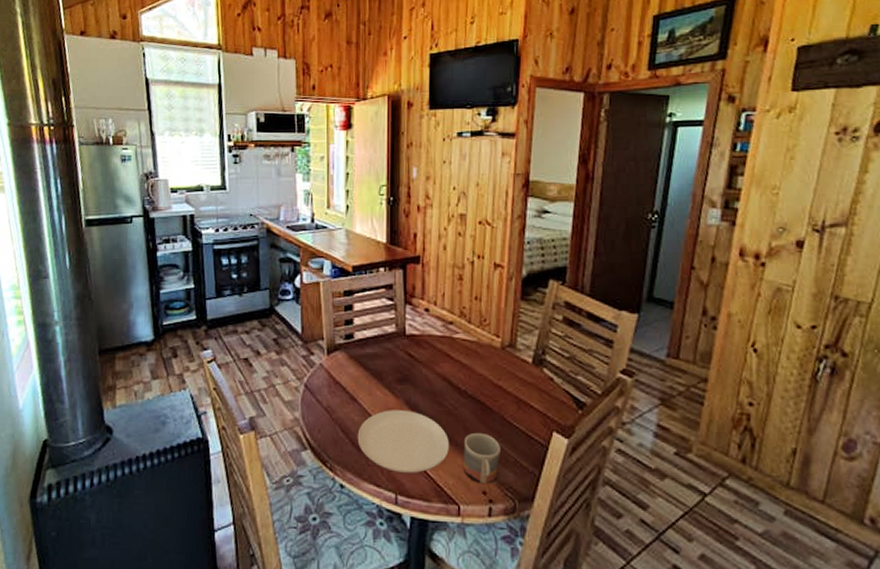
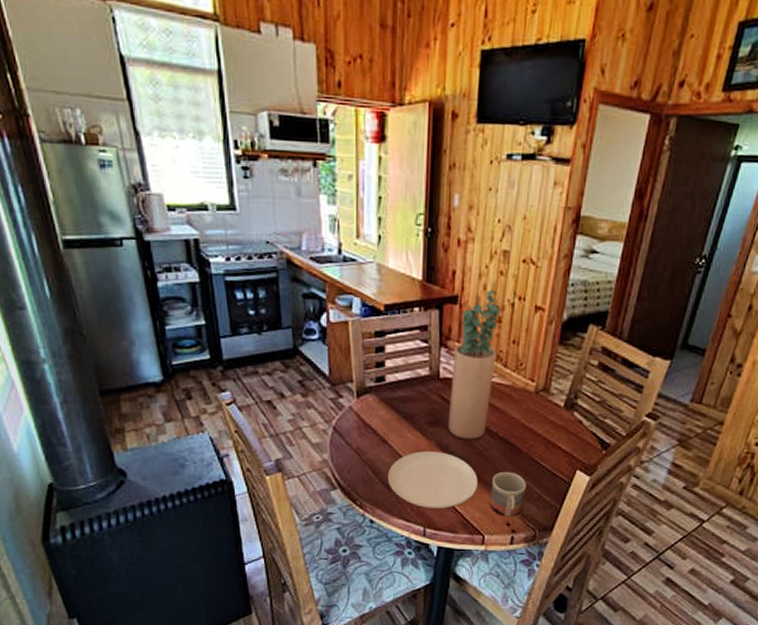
vase: none [415,242,461,398] -> present [447,281,501,440]

